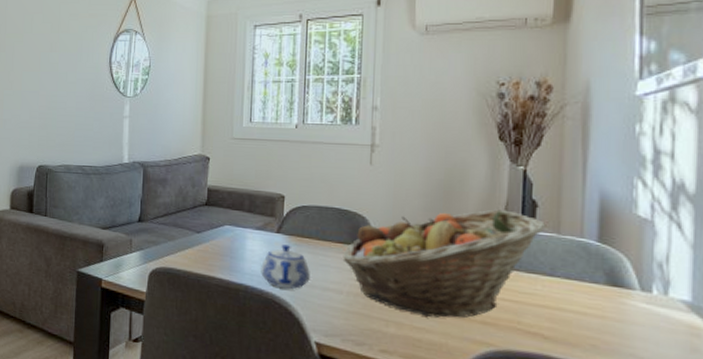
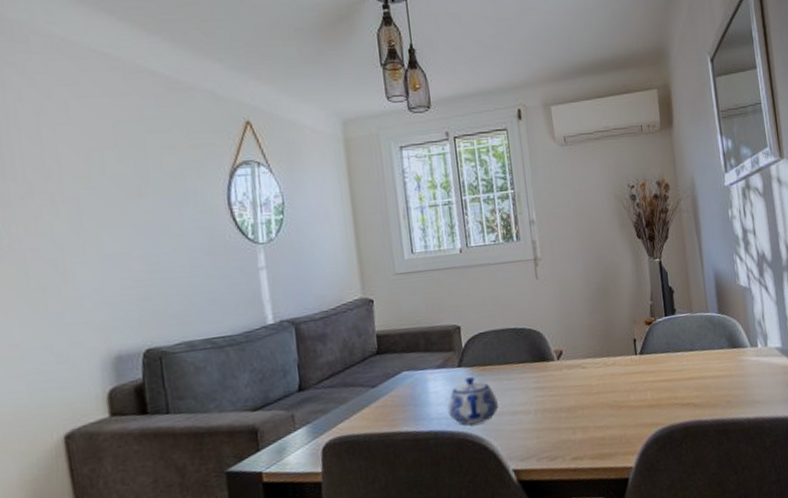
fruit basket: present [343,209,547,318] -> none [525,300,682,415]

